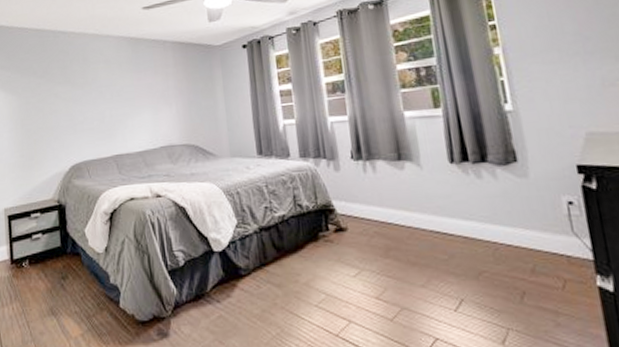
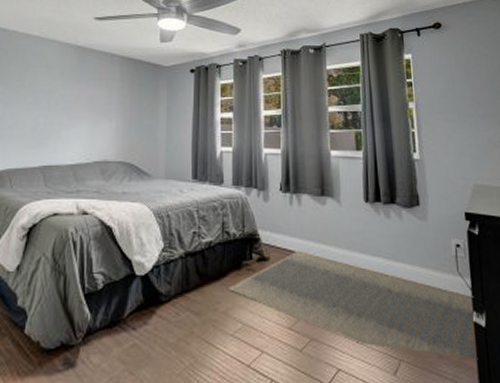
rug: none [307,218,608,328] -> present [228,250,479,360]

